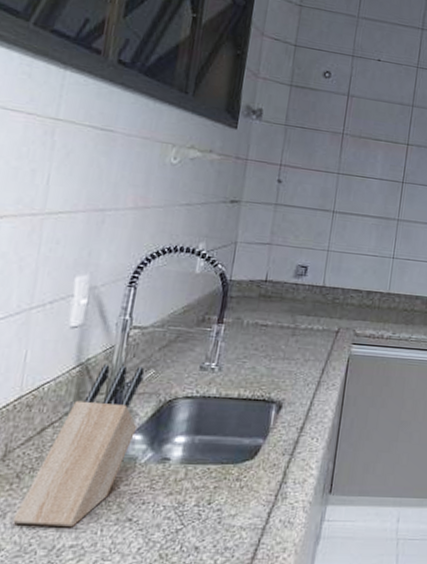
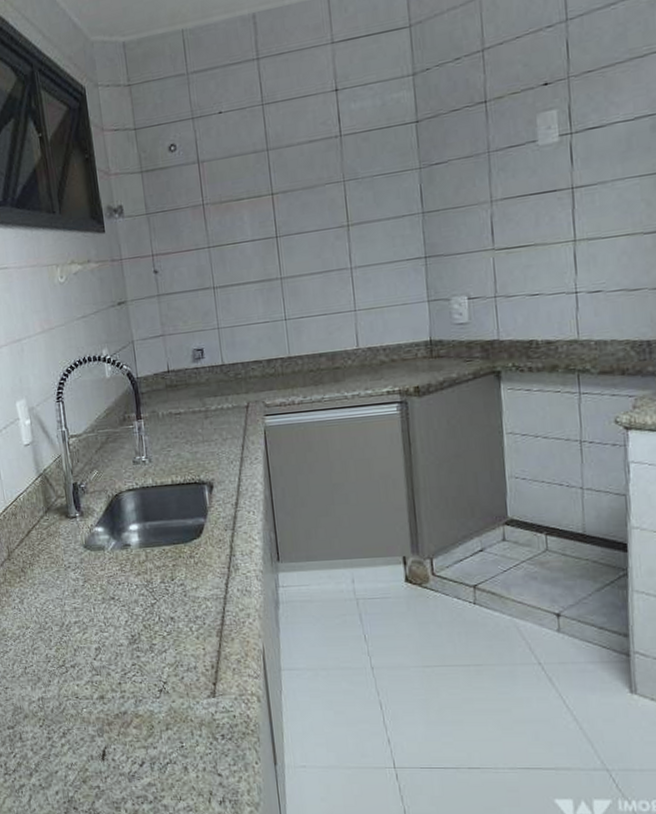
knife block: present [13,364,145,526] -> none [29,469,97,608]

